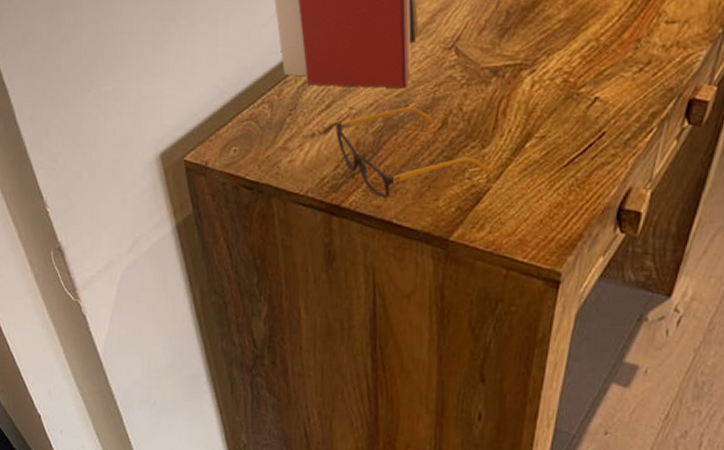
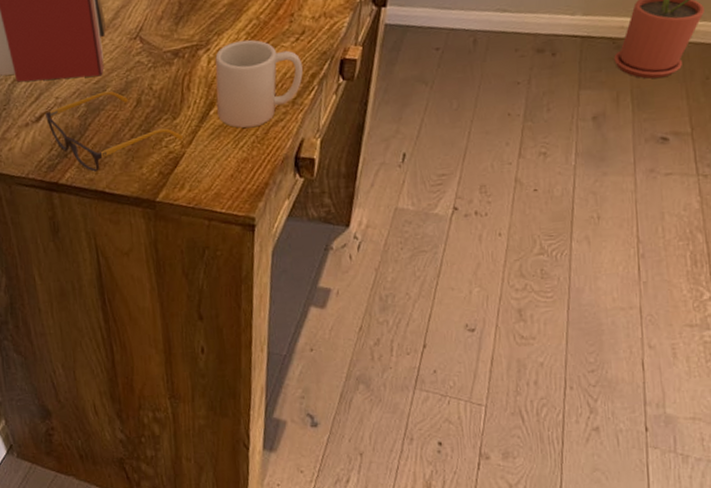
mug: none [534,64,642,168] -> present [215,39,303,129]

